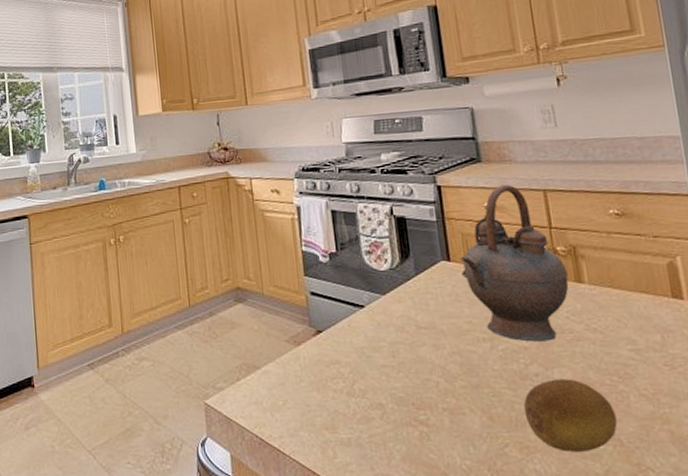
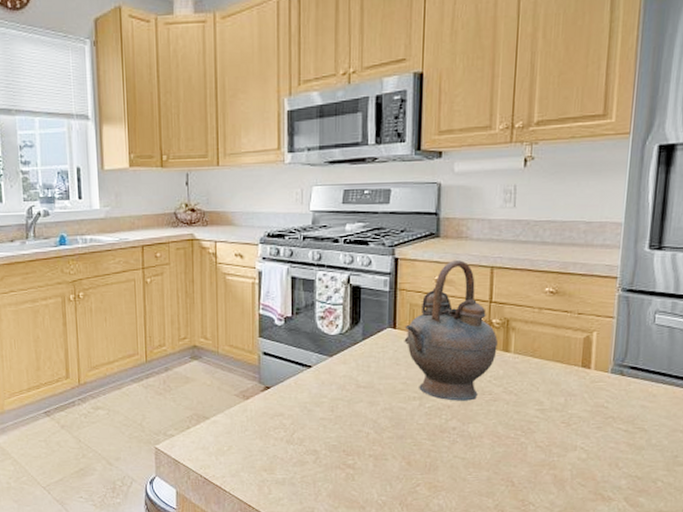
fruit: present [523,379,618,452] -> none [438,432,513,490]

